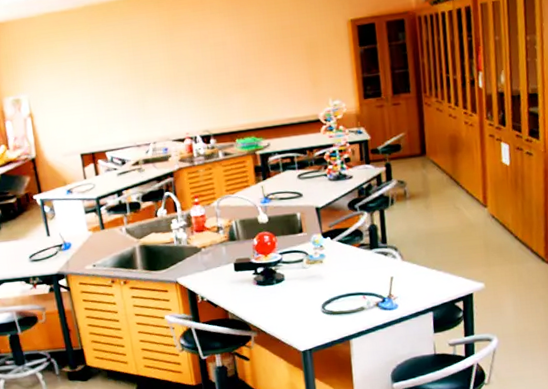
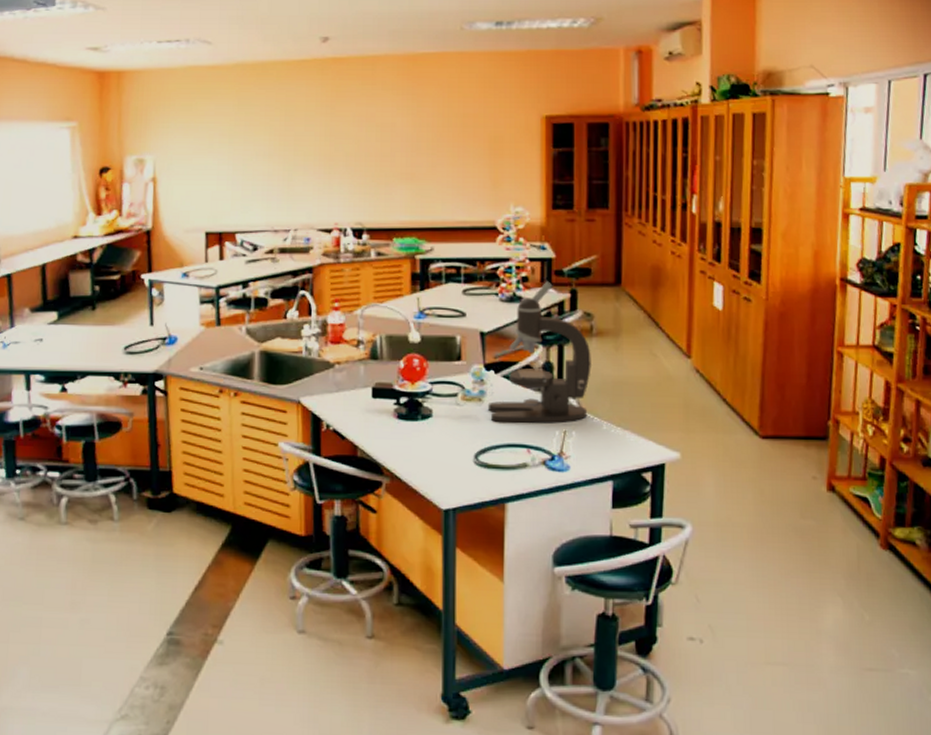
microscope: none [328,159,409,278] -> present [487,281,591,423]

